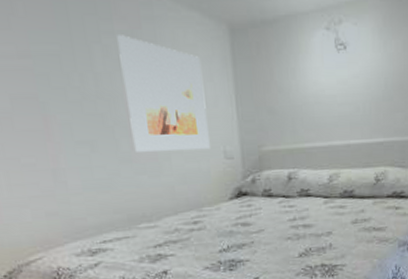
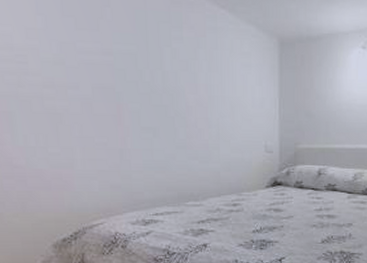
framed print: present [117,35,210,152] -> none [185,41,253,143]

